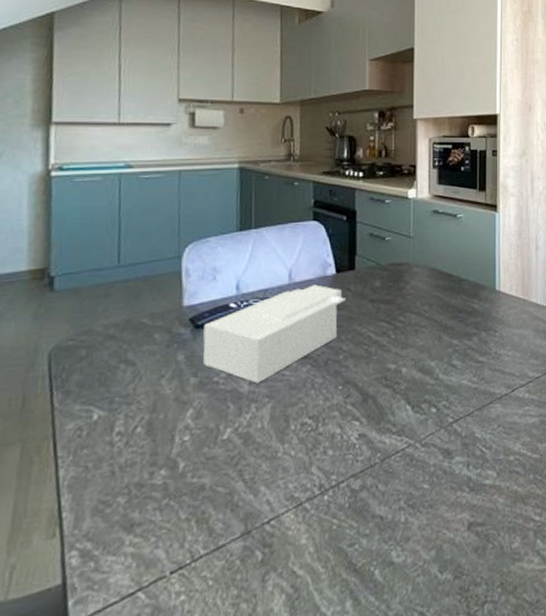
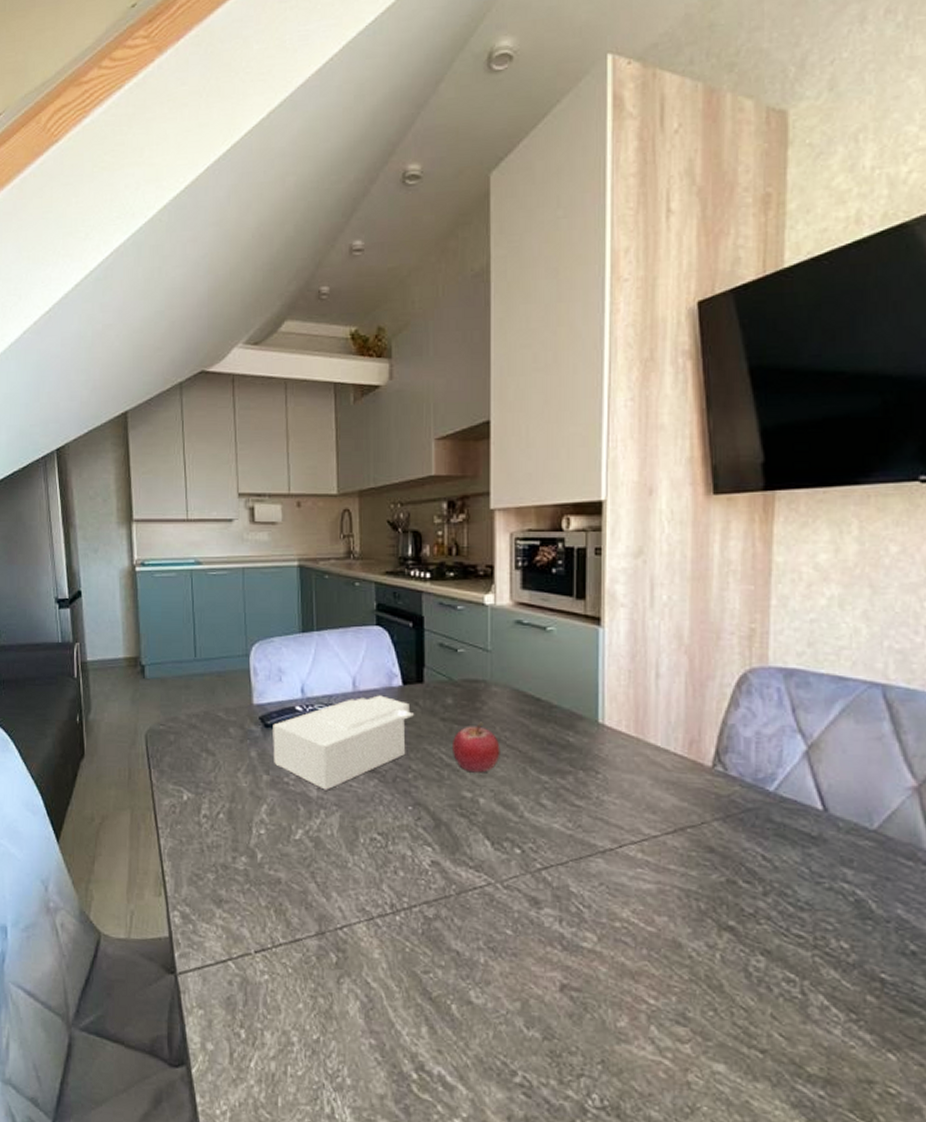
fruit: none [378,299,420,346] -> present [451,721,500,773]

